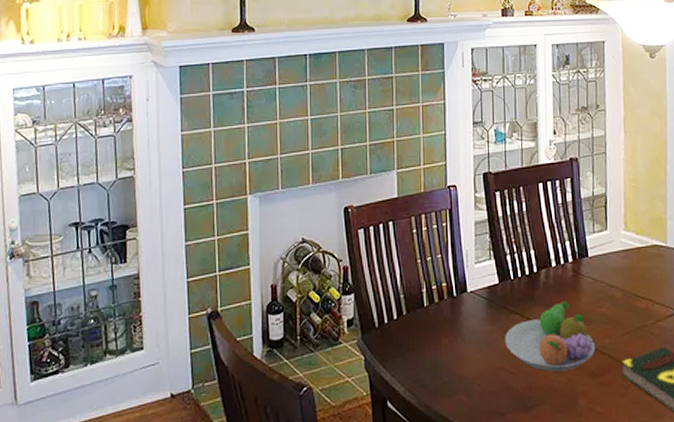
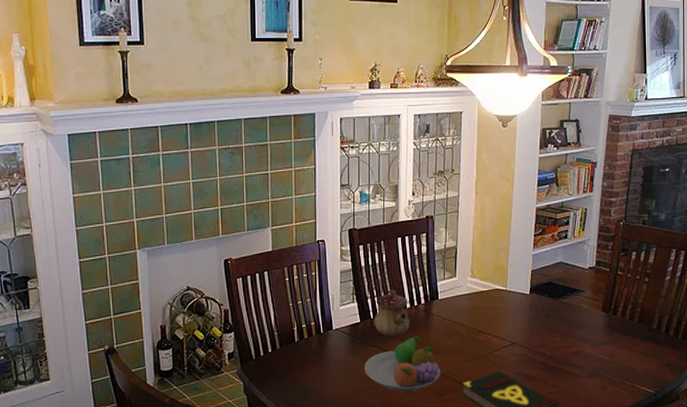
teapot: none [514,244,556,301] -> present [374,289,410,336]

